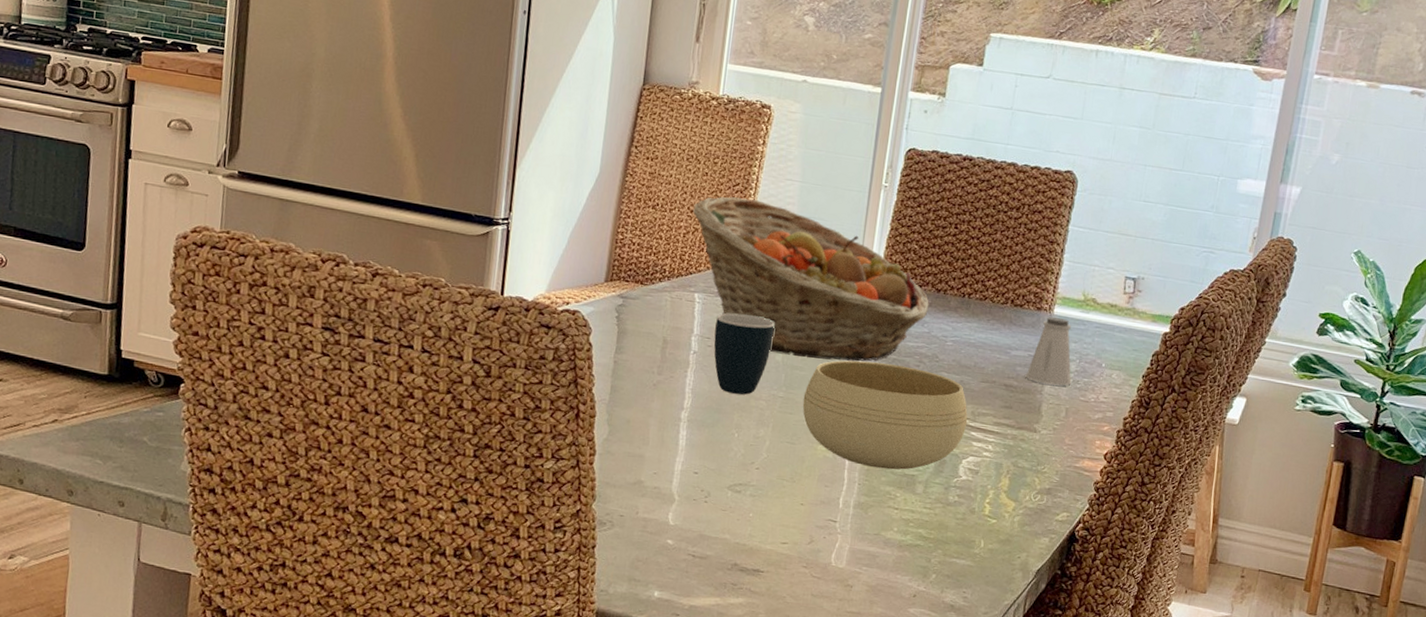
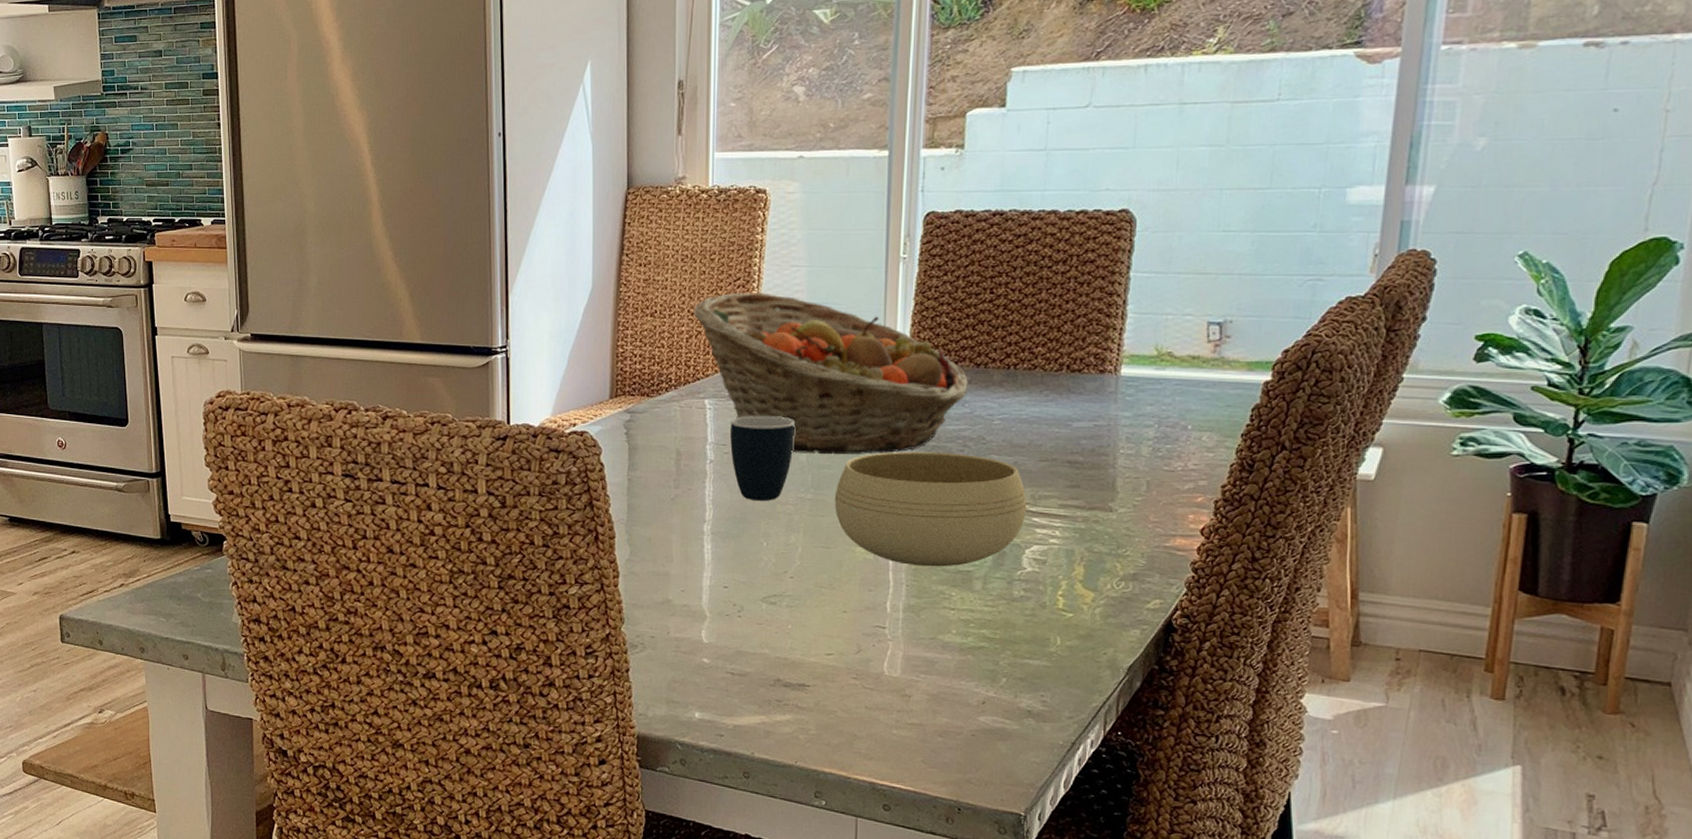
saltshaker: present [1026,317,1072,386] -> none [1094,380,1151,456]

